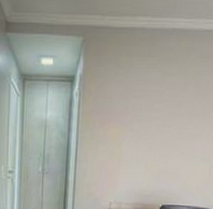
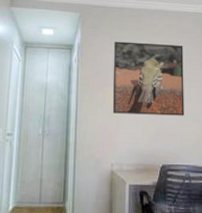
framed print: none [114,70,202,156] -> present [112,41,185,116]

